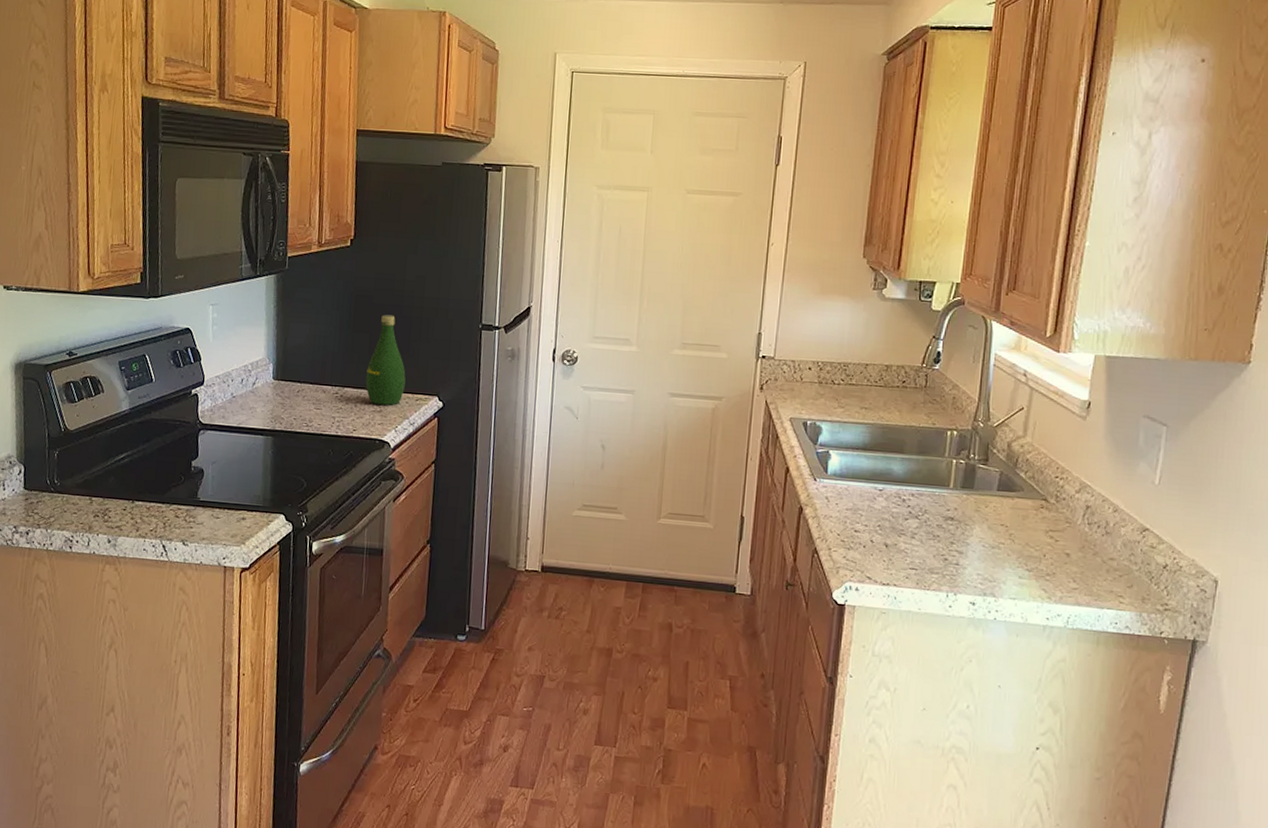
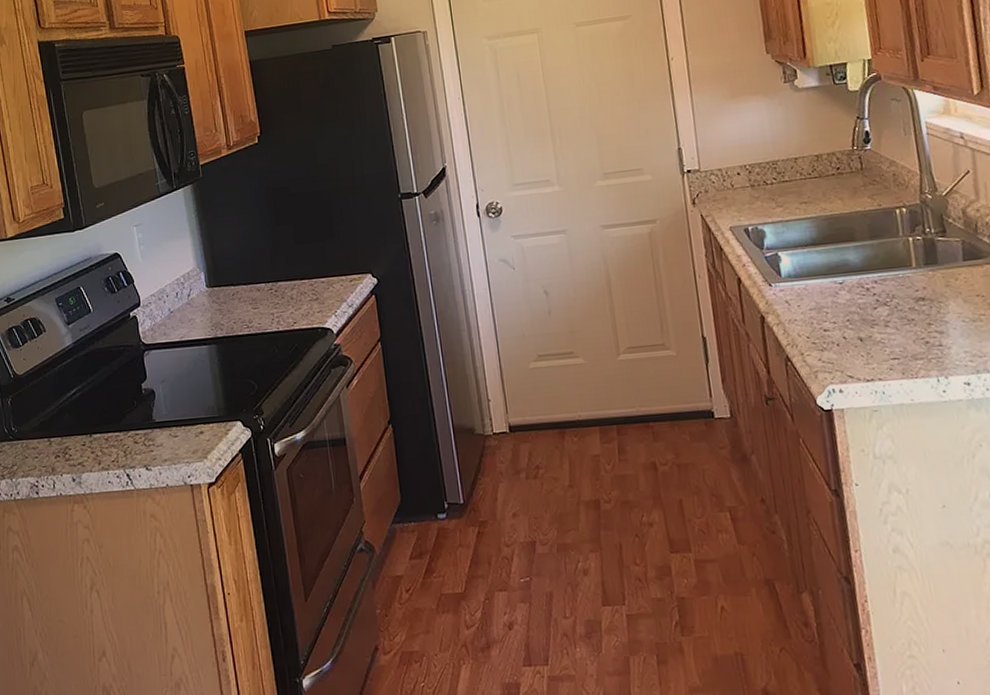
bottle: present [365,314,406,405] -> none [296,201,337,293]

